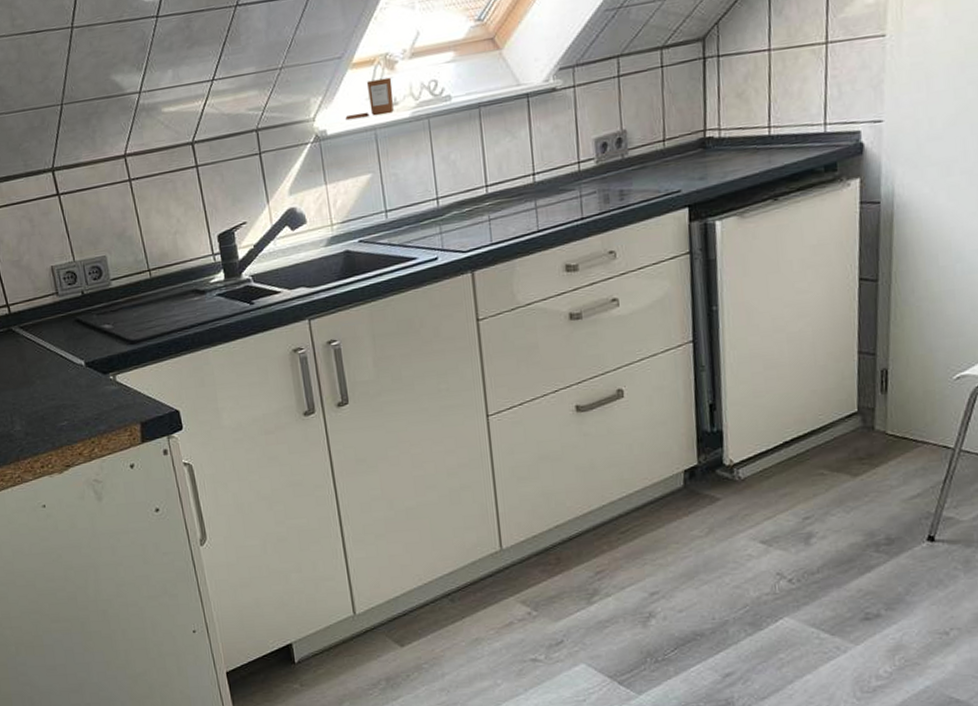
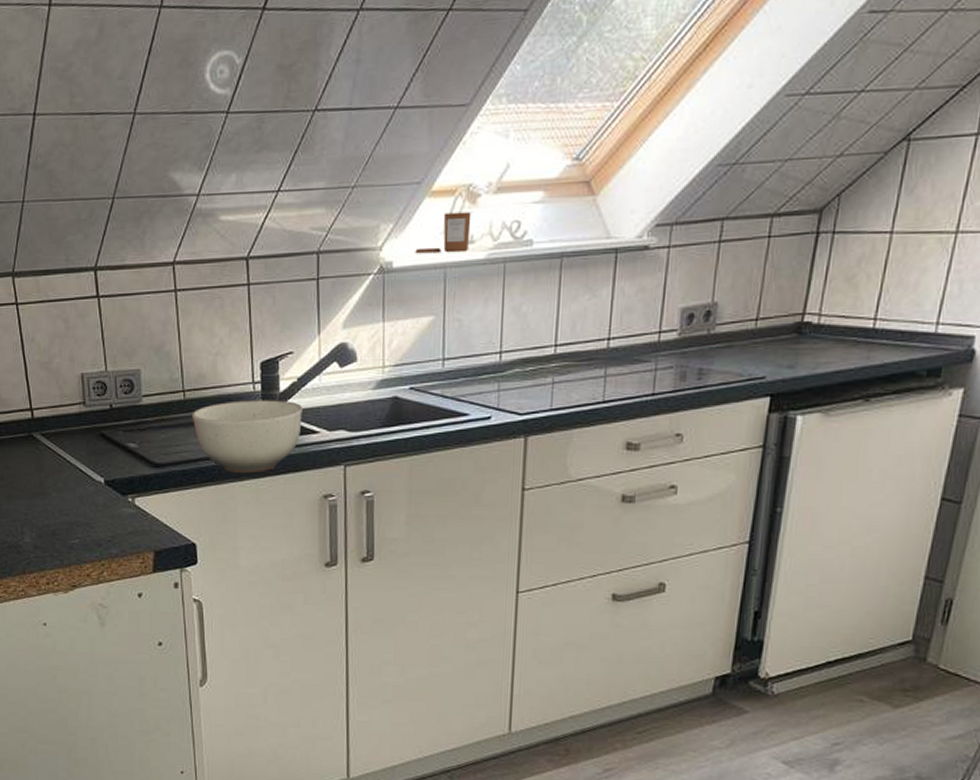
bowl: none [159,266,264,340] -> present [192,400,302,474]

